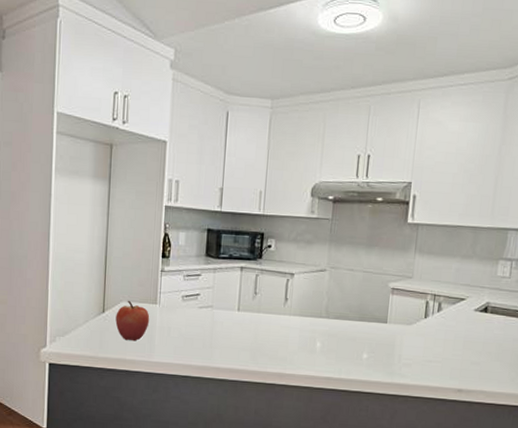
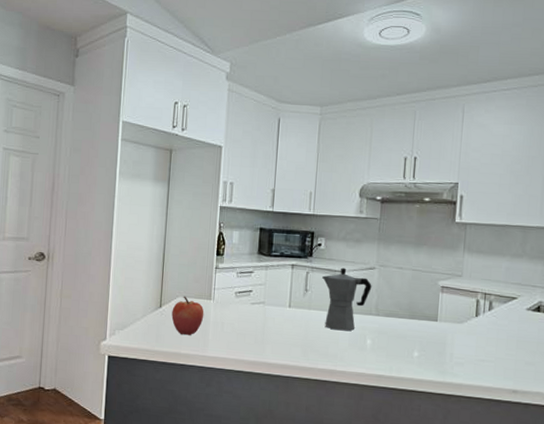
coffeepot: none [272,270,323,334] -> present [322,267,372,331]

